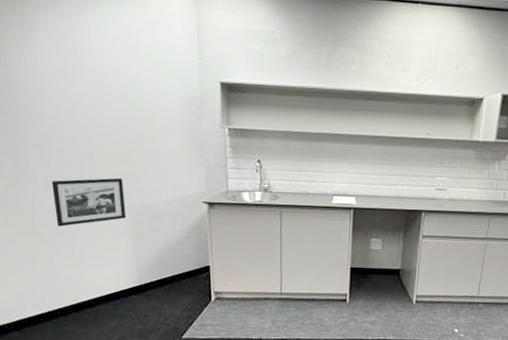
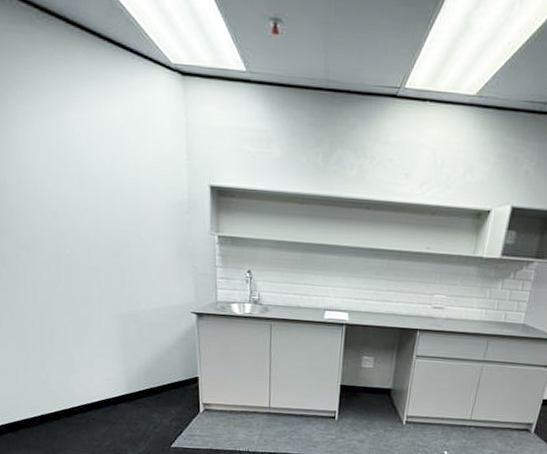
picture frame: present [51,178,127,227] -> none [39,284,115,332]

